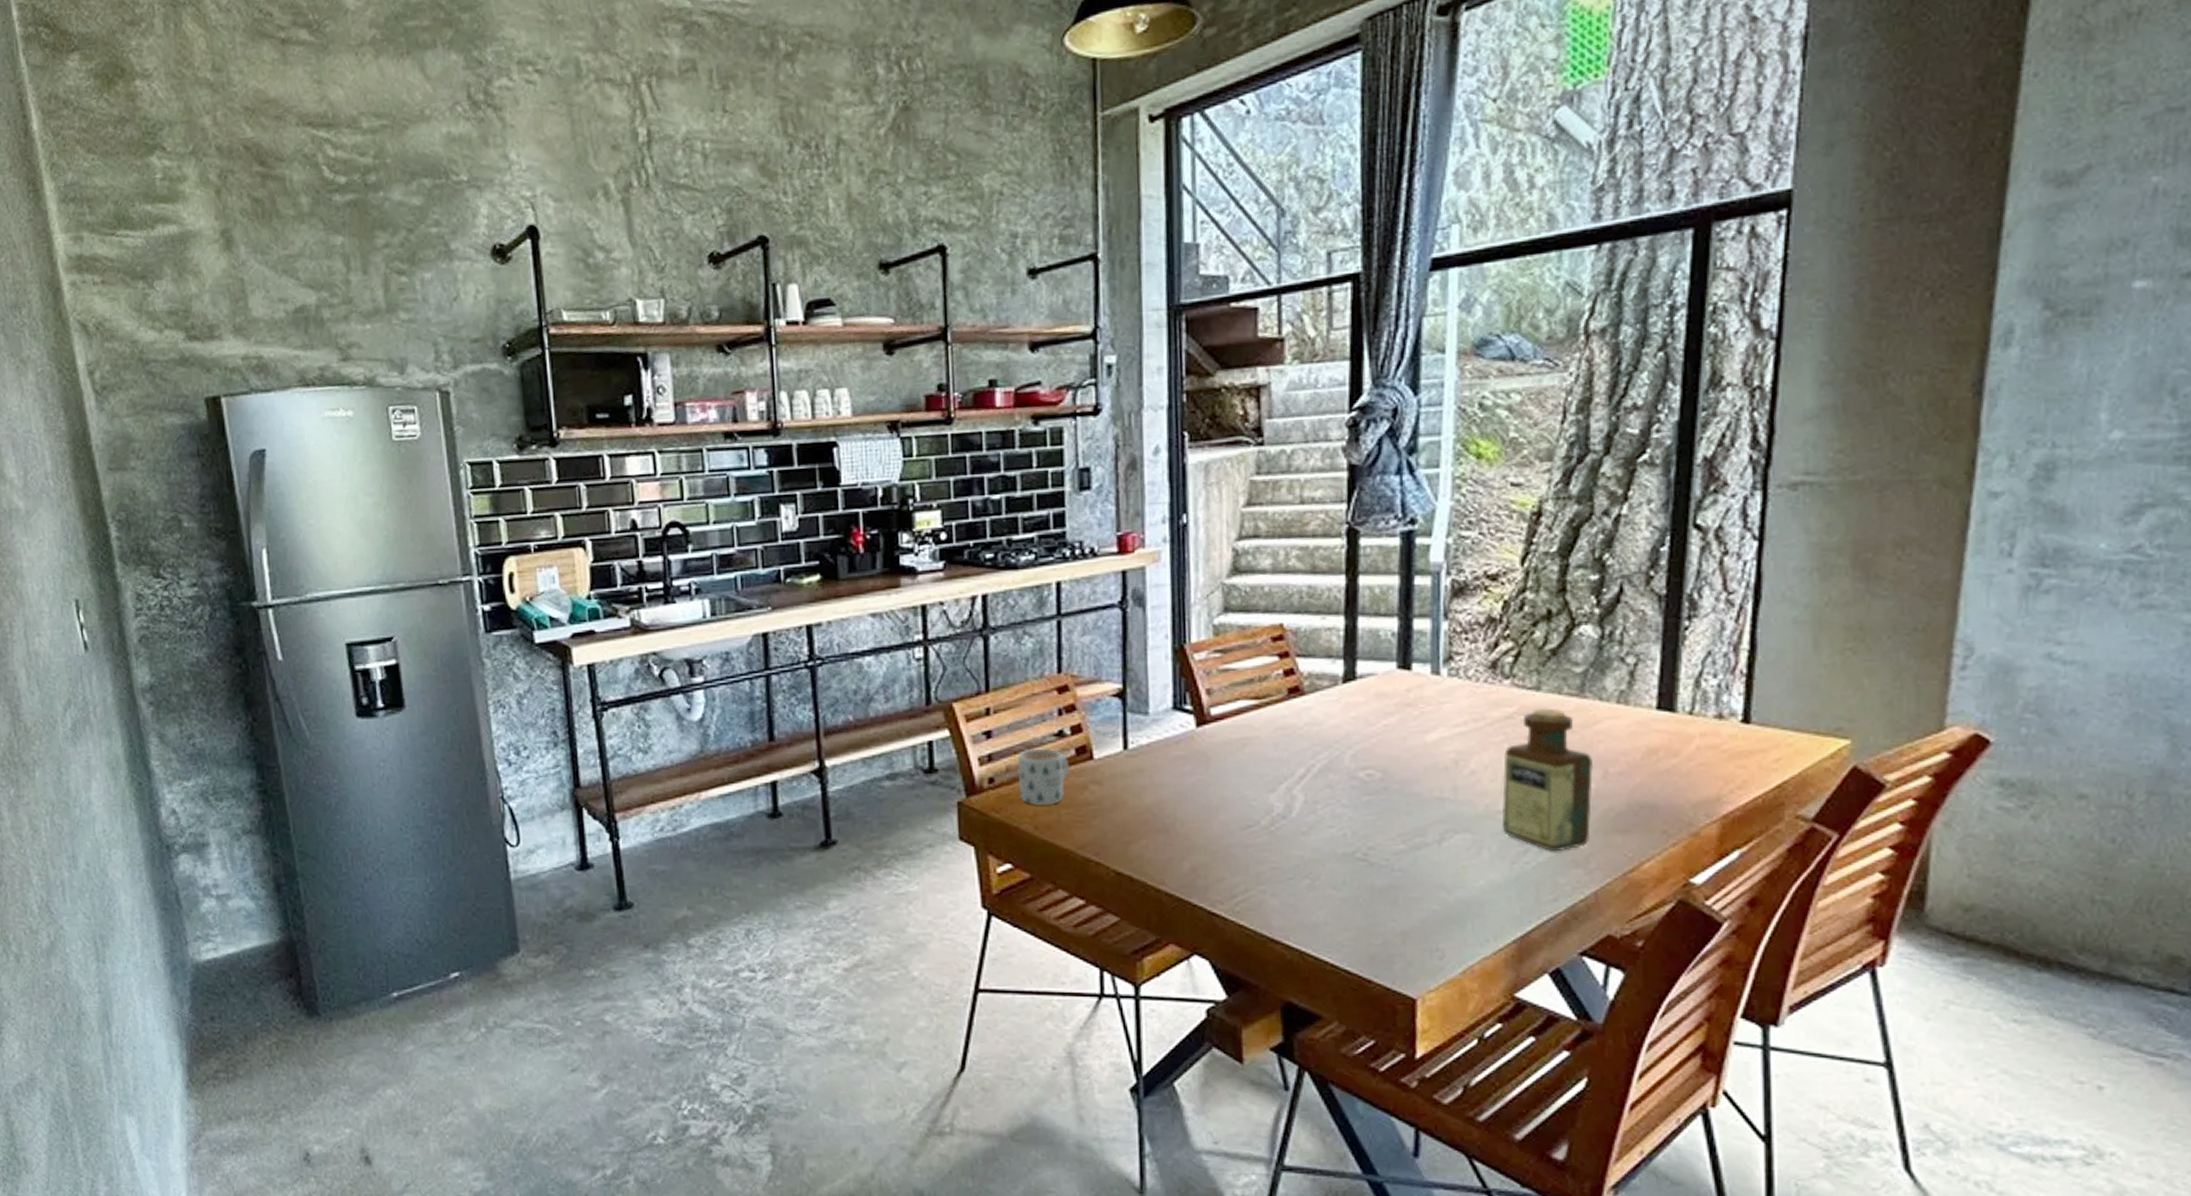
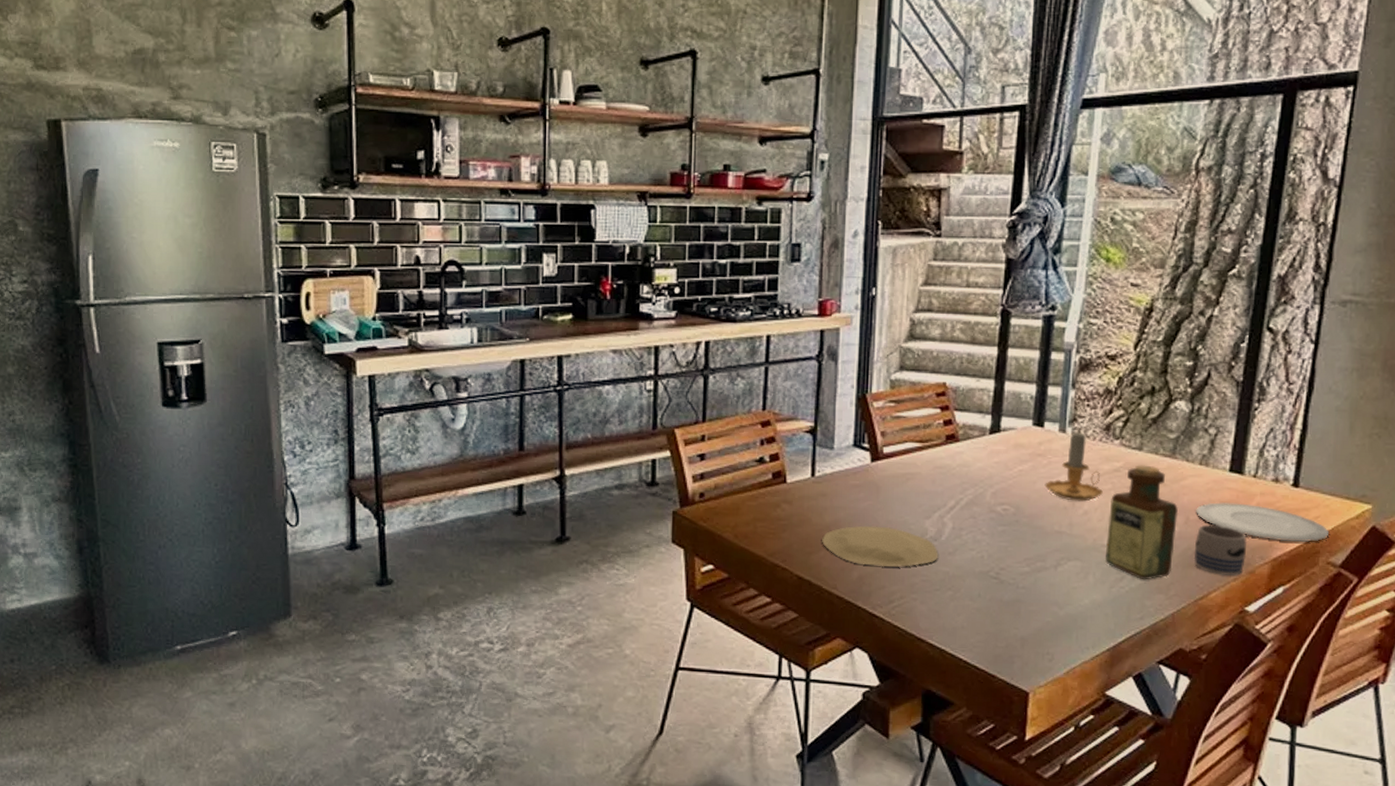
mug: present [1018,748,1070,806] -> none [724,471,767,519]
plate: none [1141,804,1289,855] -> present [821,525,939,567]
candle: none [1417,670,1493,759] -> present [1044,430,1103,502]
plate: none [1615,748,1796,794] -> present [1195,502,1330,543]
mug: none [1617,777,1687,841] -> present [1193,524,1248,576]

